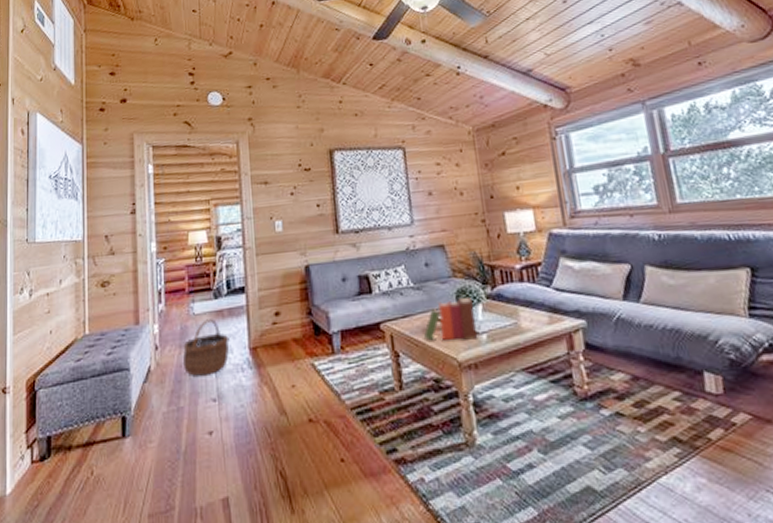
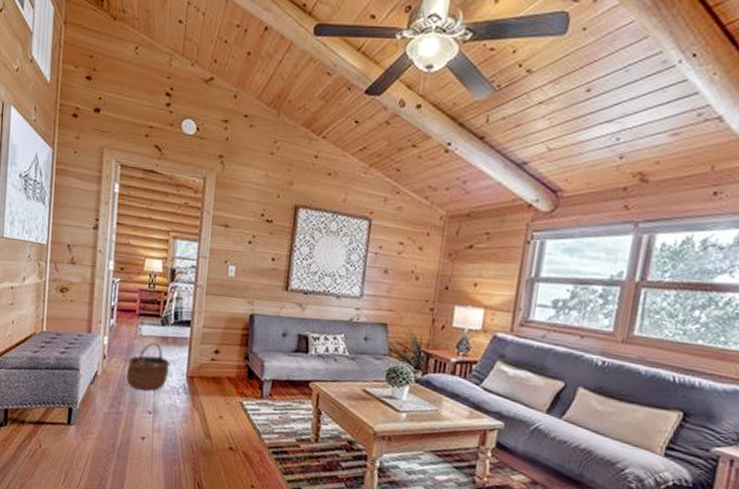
books: present [424,296,477,341] -> none [348,375,402,416]

